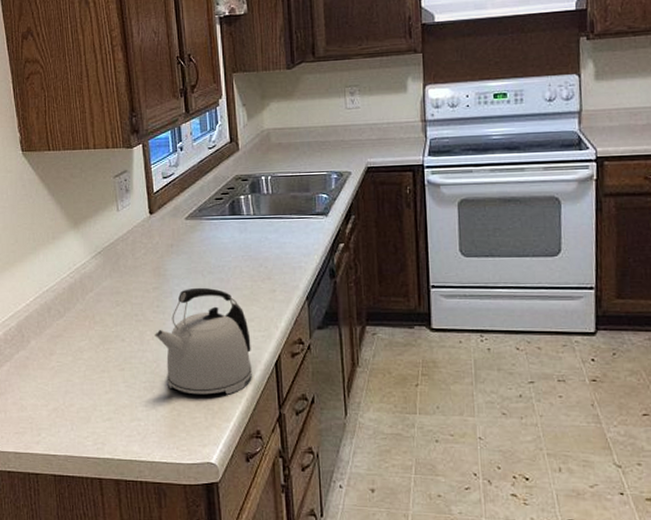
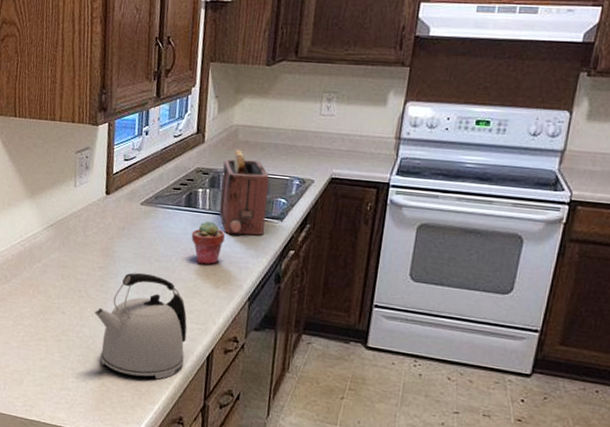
potted succulent: none [240,225,273,271] -> present [191,220,225,265]
toaster: none [260,153,311,236] -> present [219,150,269,236]

